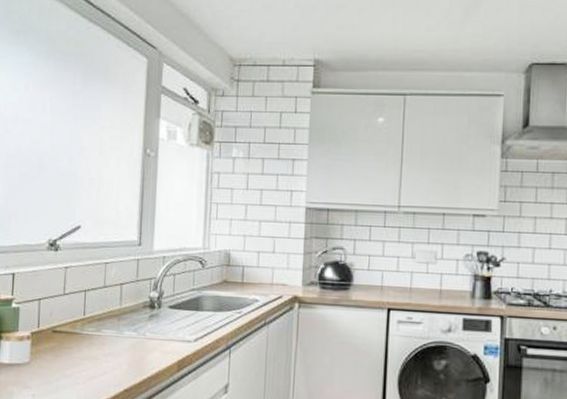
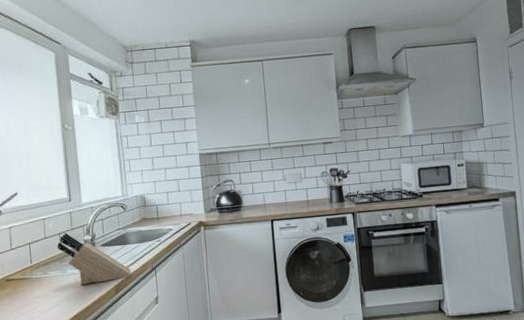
knife block: none [117,284,201,354] -> present [57,232,131,285]

